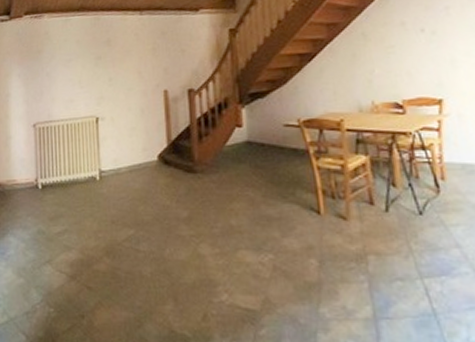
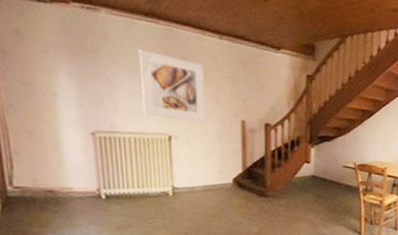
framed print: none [72,41,129,101] -> present [138,49,206,122]

